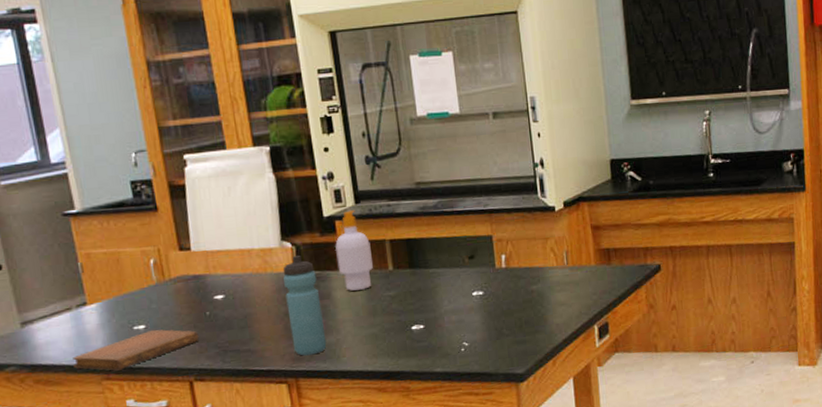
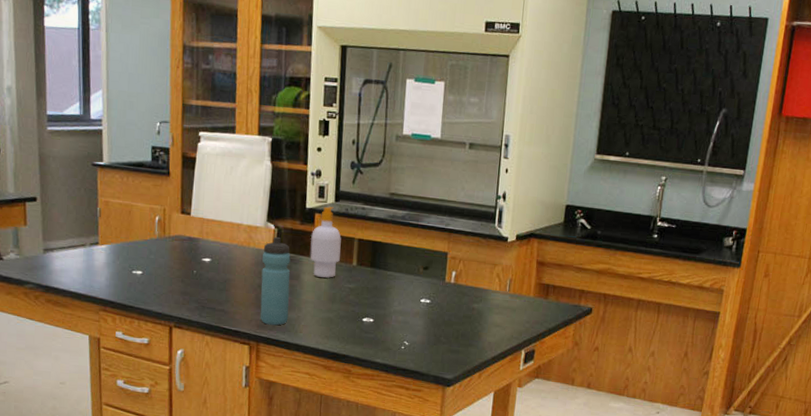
notebook: present [72,329,199,371] -> none [79,276,184,306]

